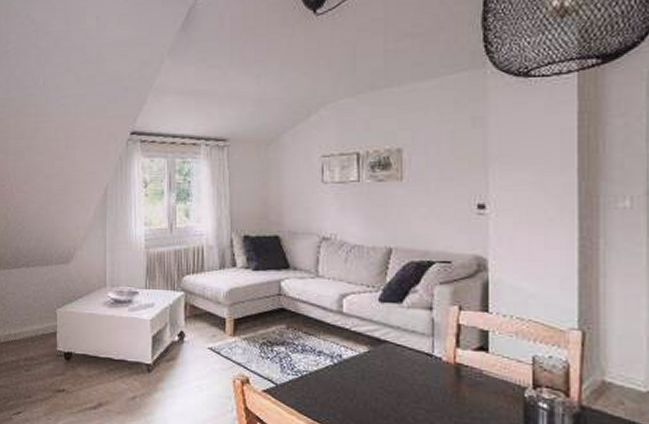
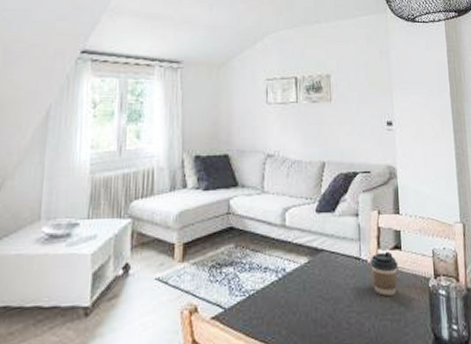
coffee cup: none [445,351,483,399] -> present [370,251,399,296]

